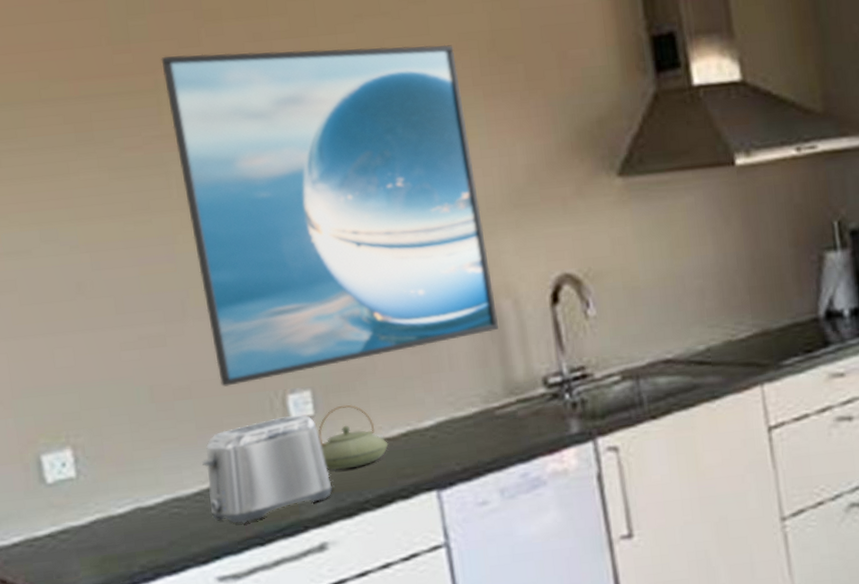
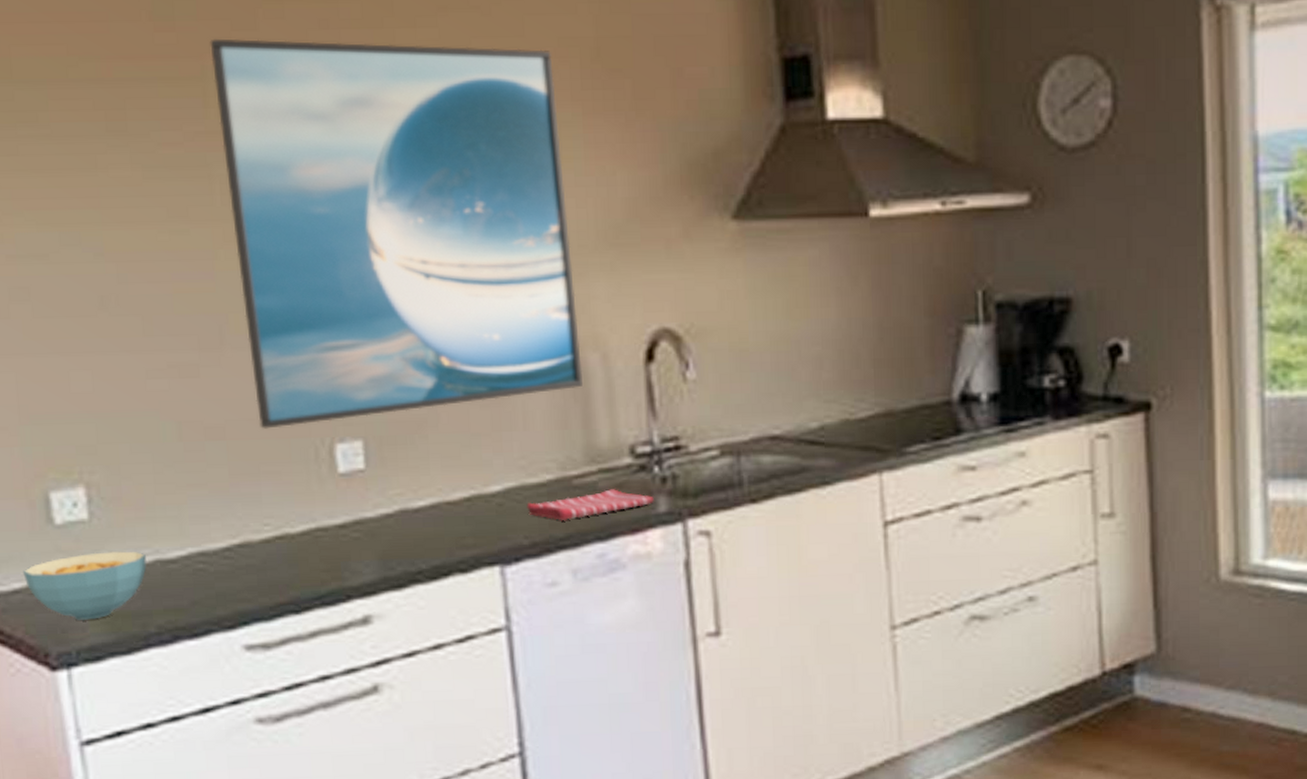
cereal bowl: none [21,501,129,566] -> present [23,551,148,620]
toaster: present [202,415,335,524] -> none [234,467,384,587]
teapot: present [318,404,389,470] -> none [368,460,448,534]
dish towel: none [456,416,567,447] -> present [527,489,654,520]

